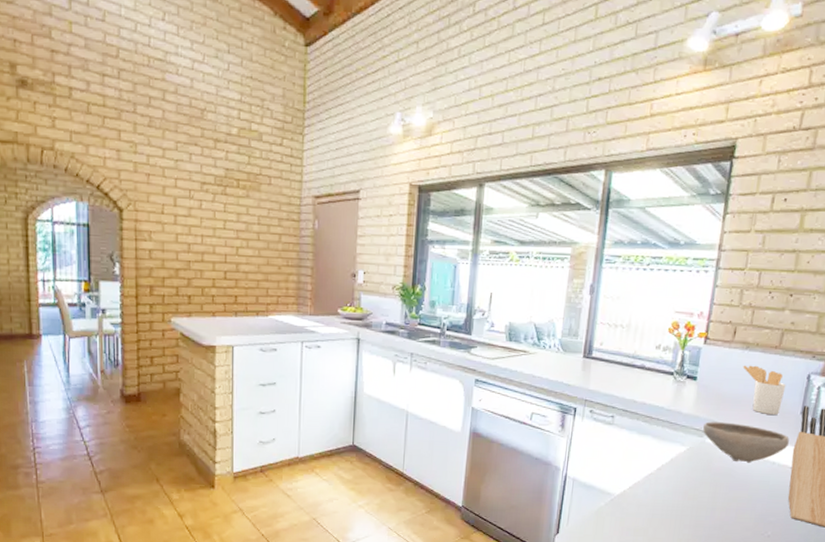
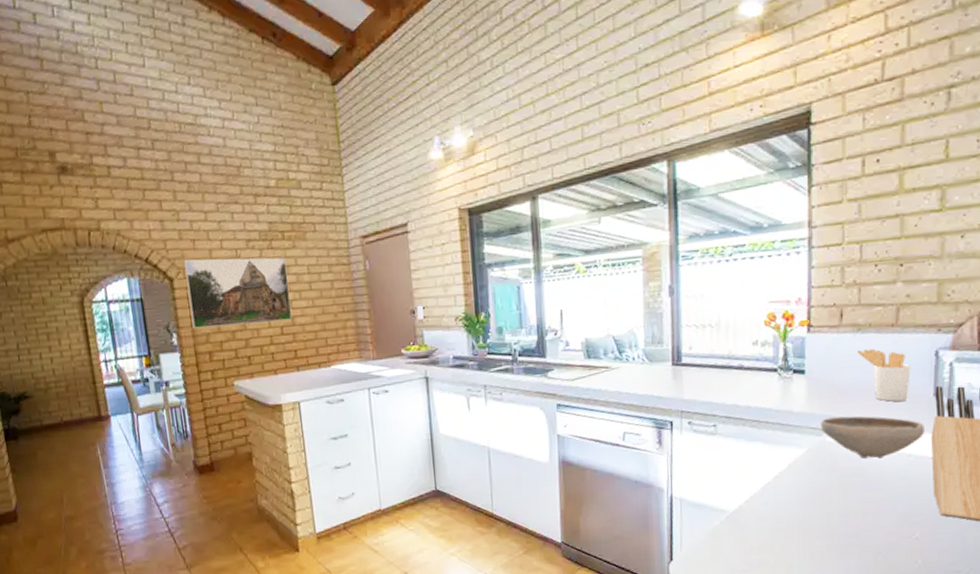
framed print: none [136,192,238,266] -> present [184,257,293,328]

